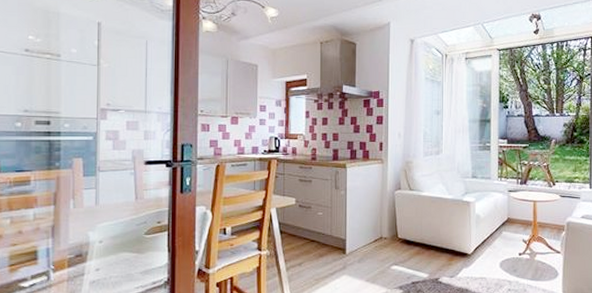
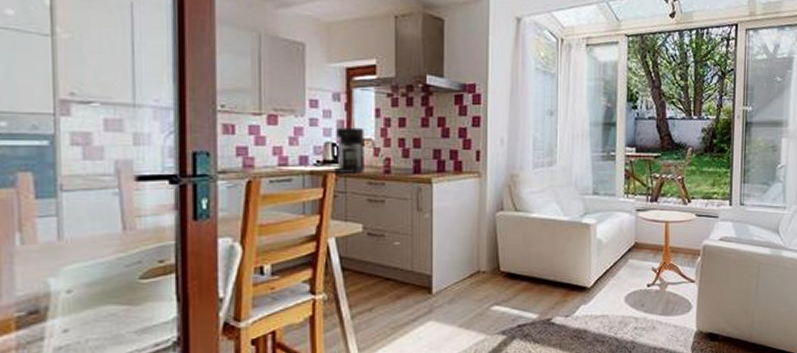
coffee maker: none [275,125,298,160] -> present [333,127,365,173]

